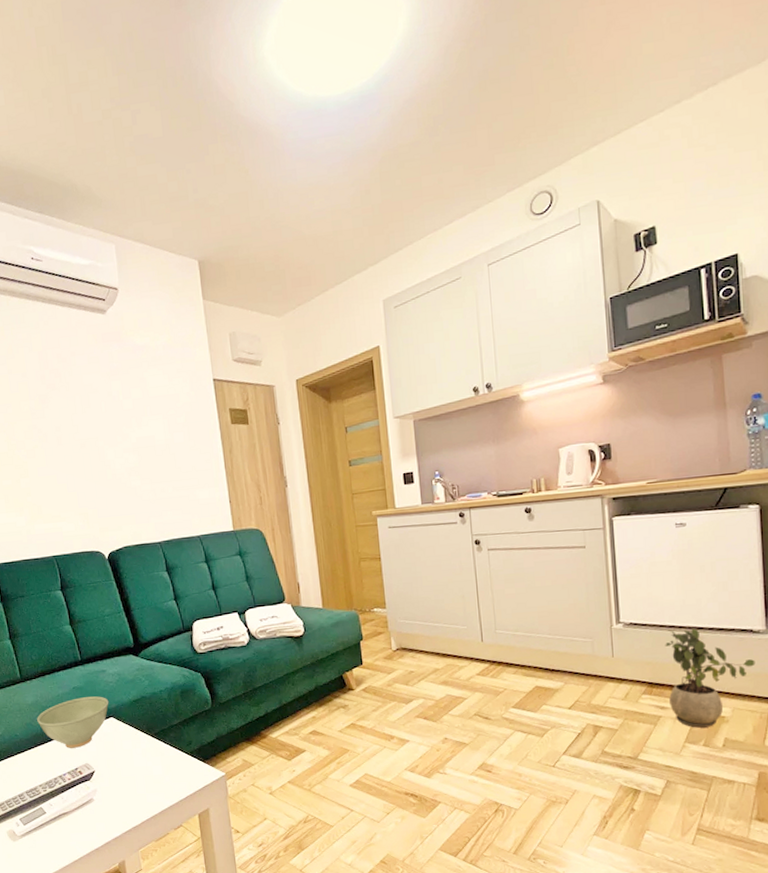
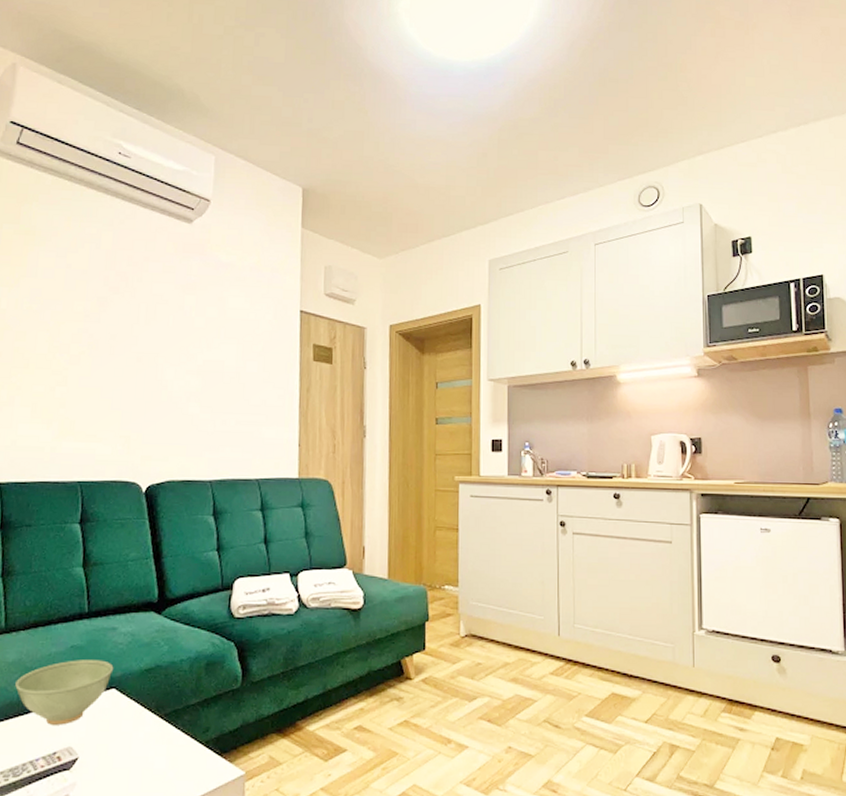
potted plant: present [665,628,755,728] -> none [746,642,834,756]

